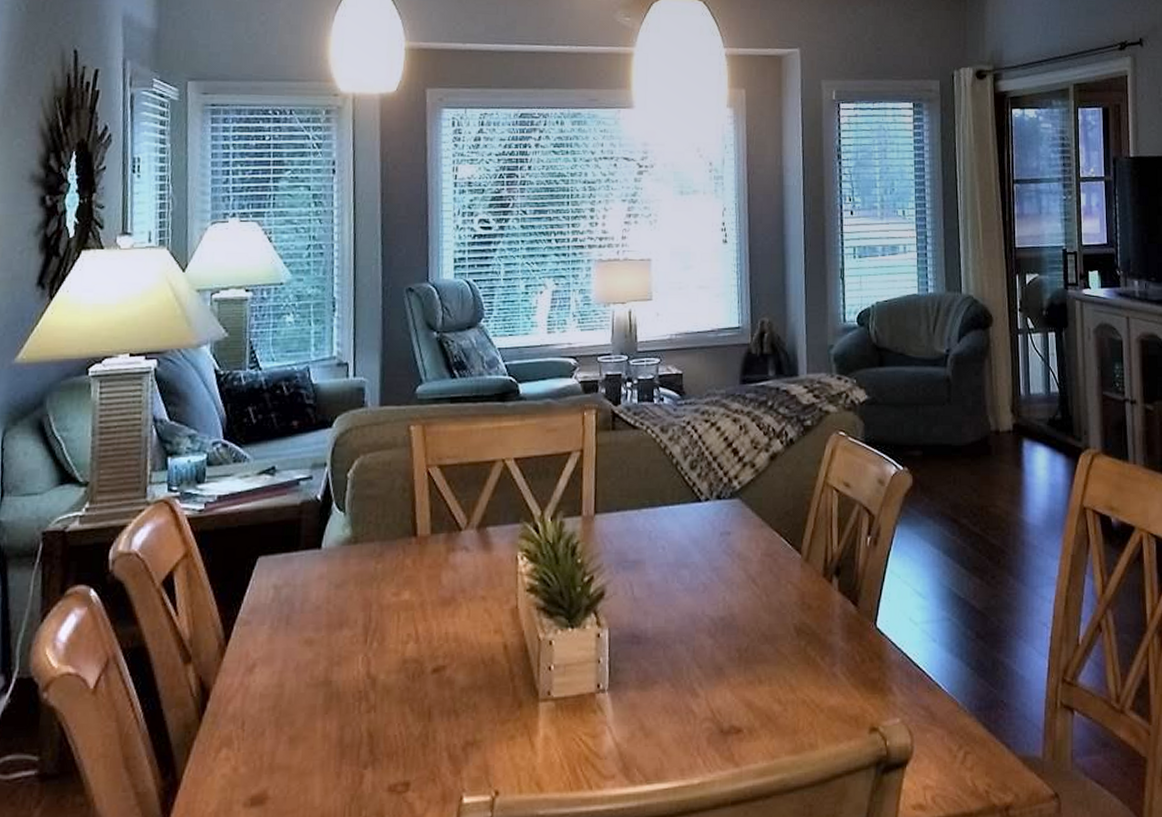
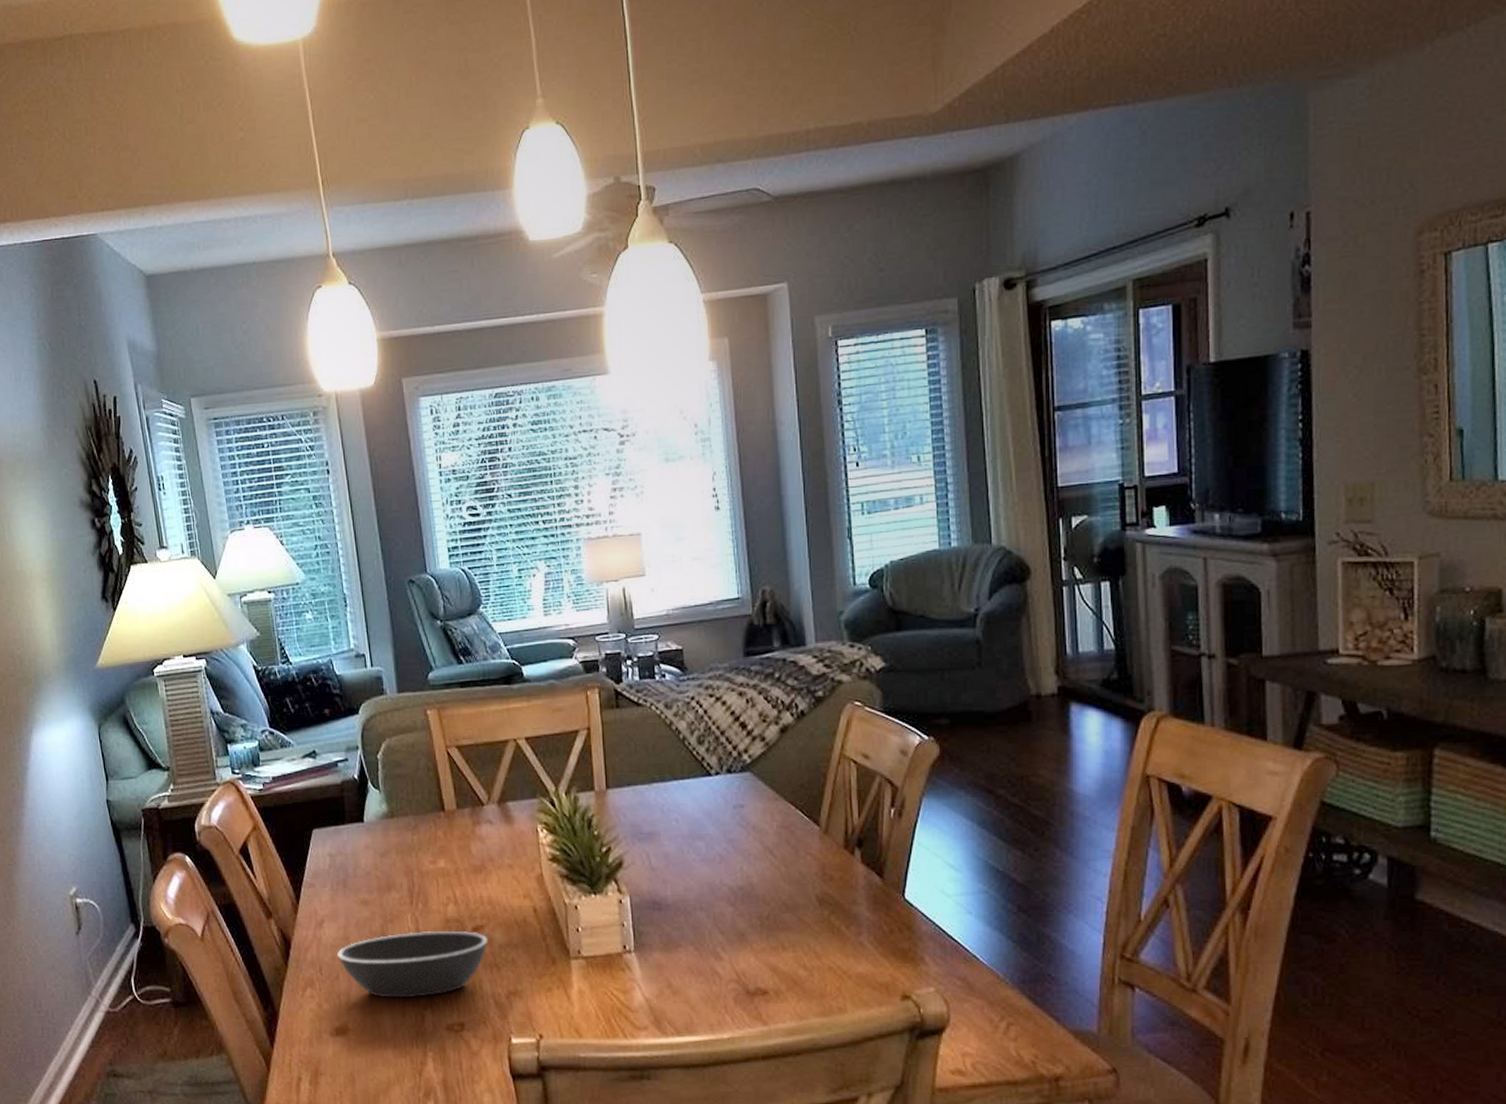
bowl: none [266,673,449,756] -> present [336,931,488,998]

